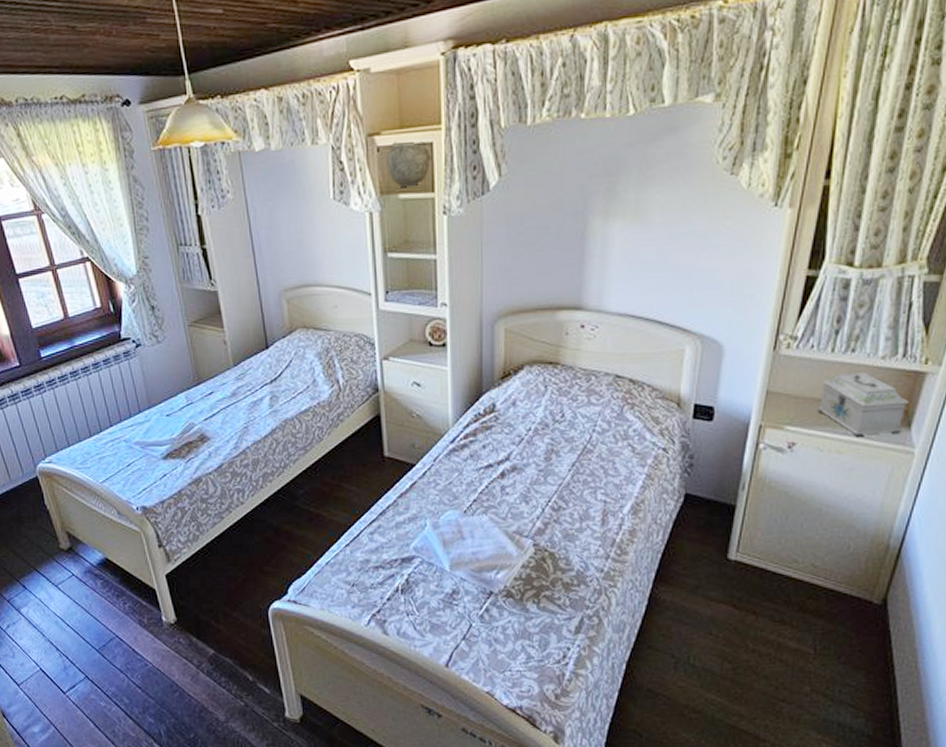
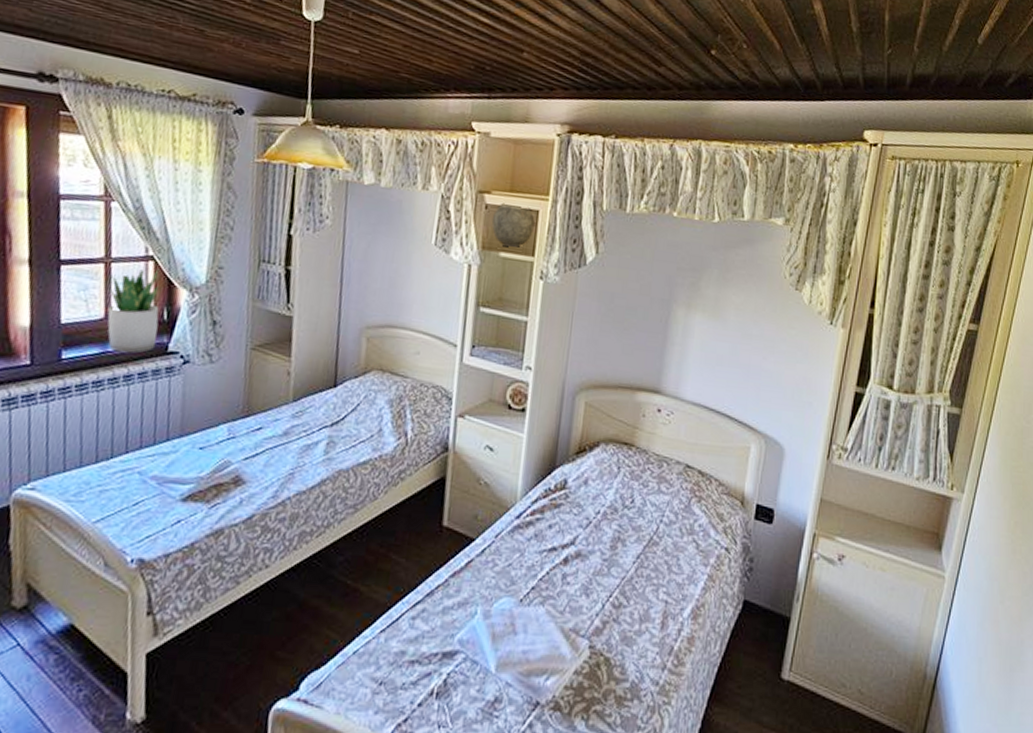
planter: none [60,267,111,345] -> present [107,268,160,354]
decorative box: present [817,371,909,437] -> none [863,489,939,557]

